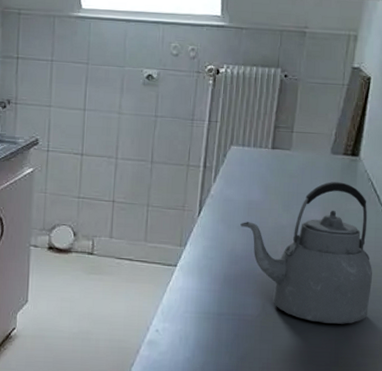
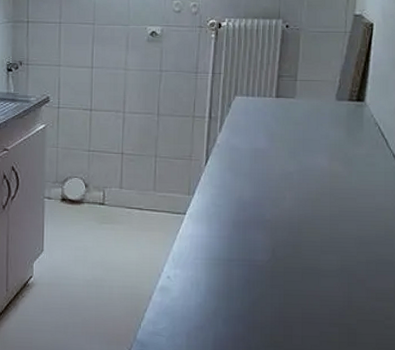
kettle: present [240,182,372,324] -> none [247,127,383,268]

